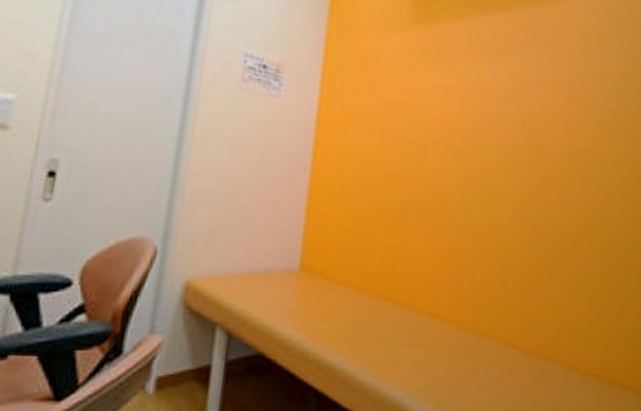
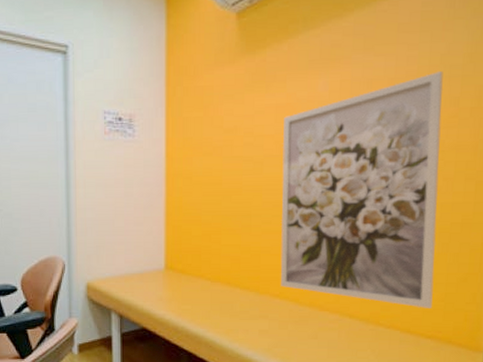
wall art: none [440,82,601,340] -> present [280,71,444,308]

